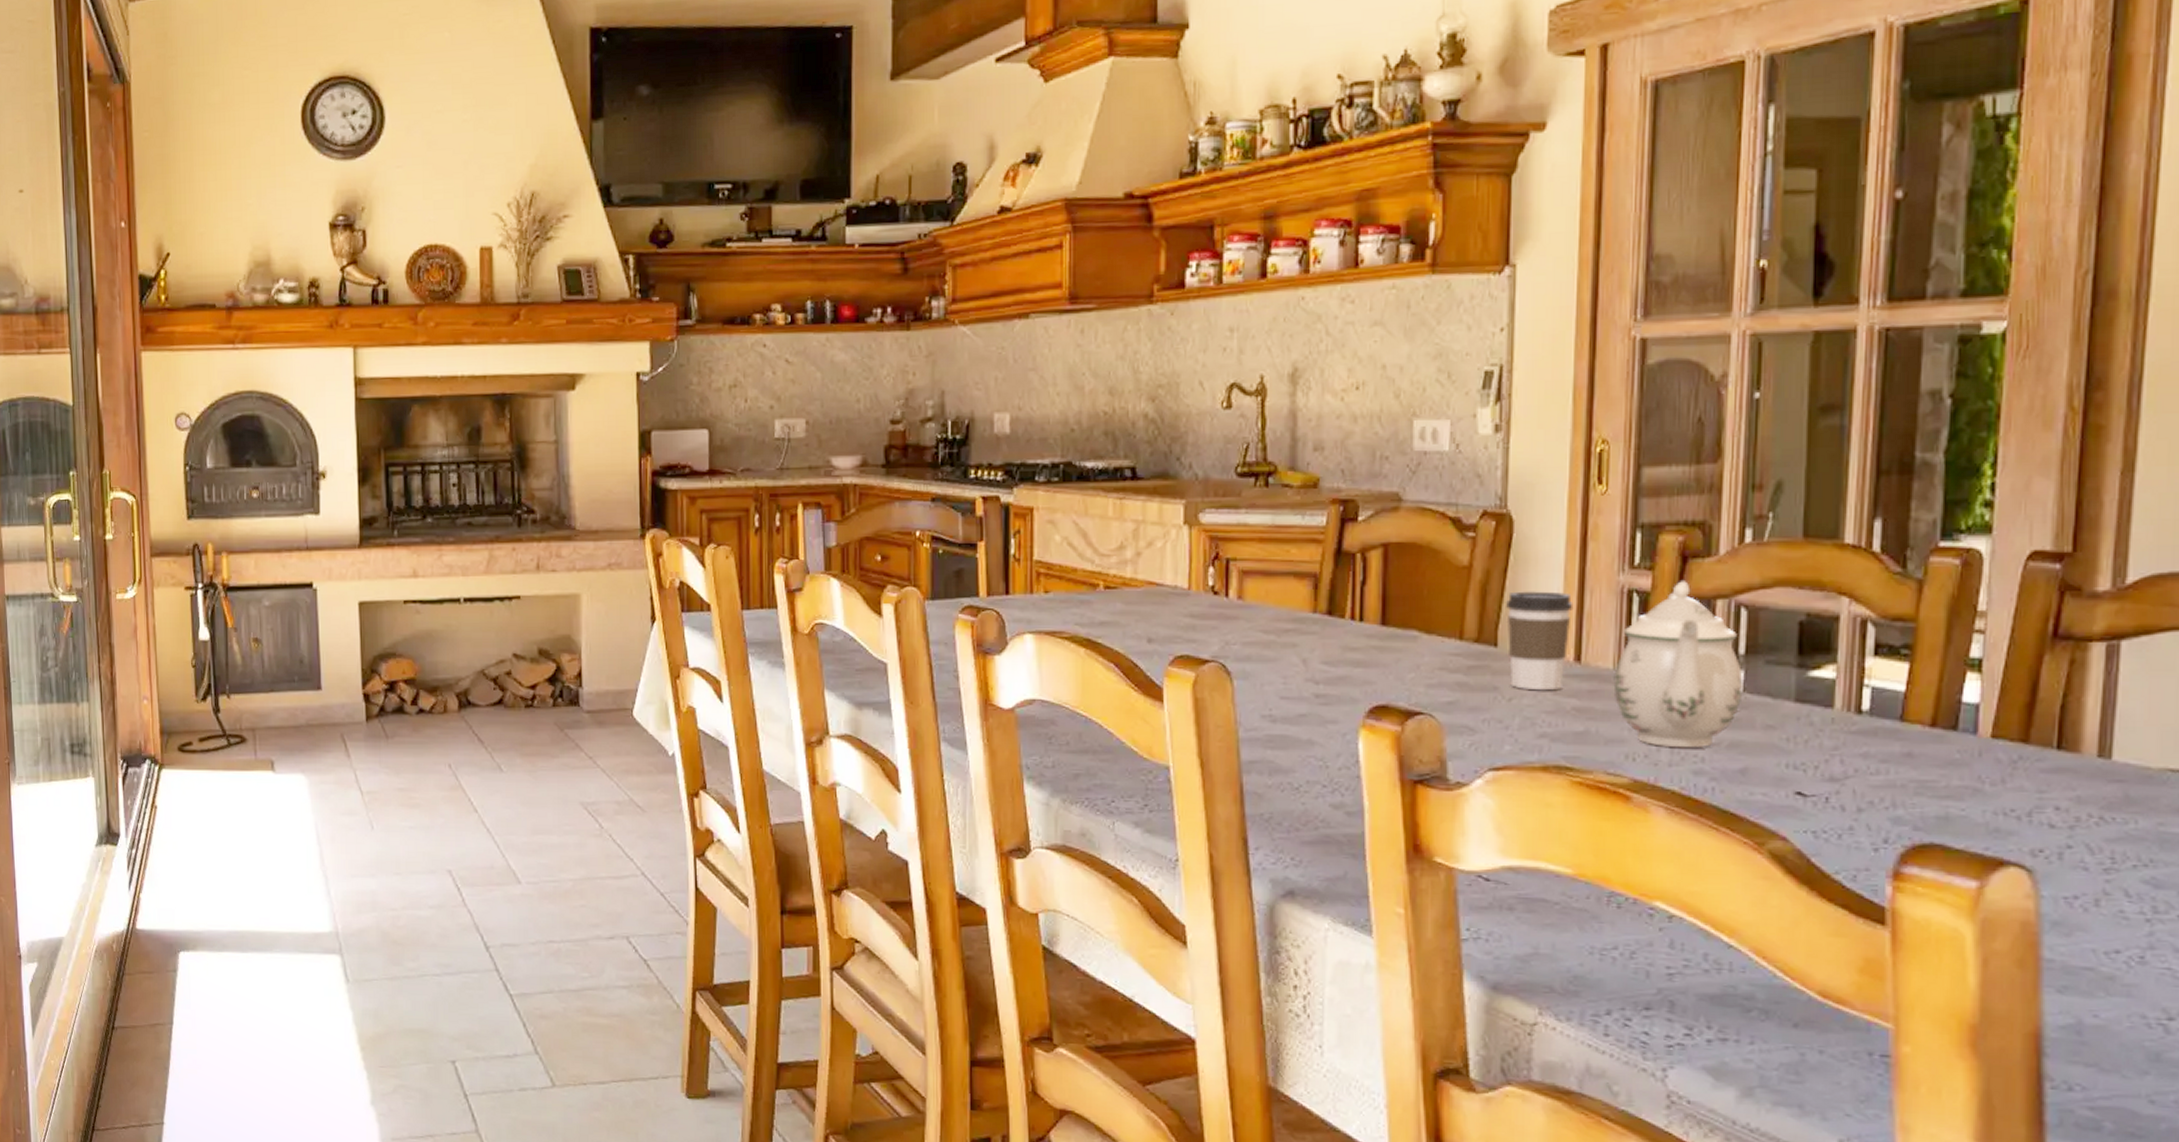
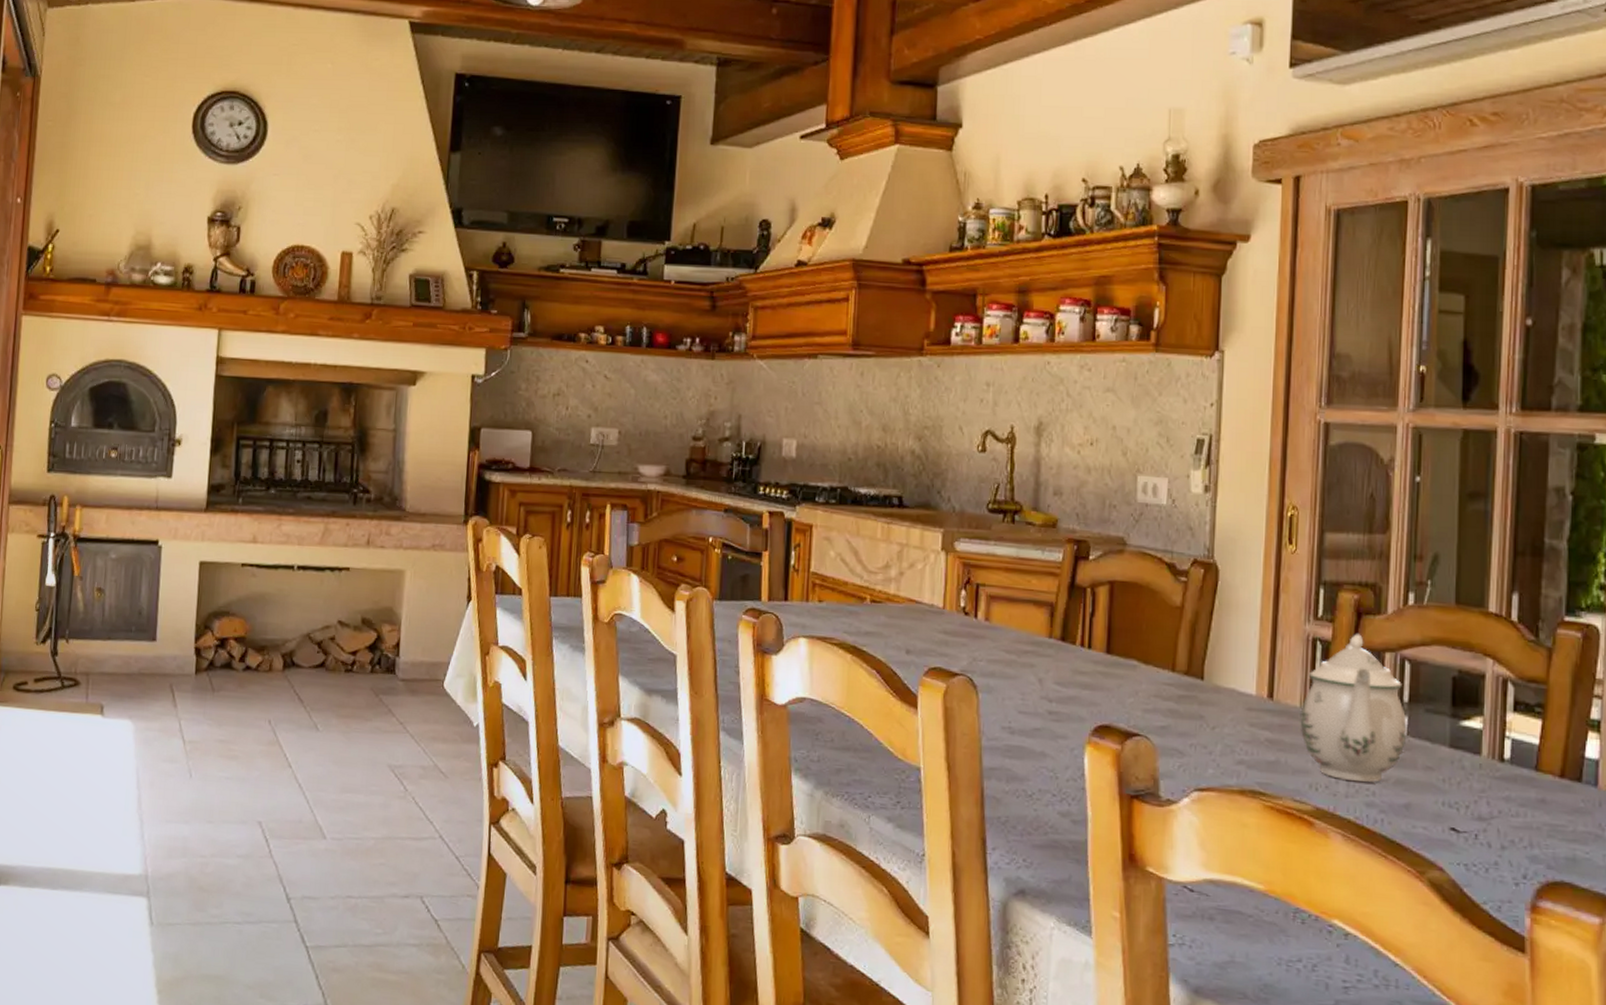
coffee cup: present [1506,591,1574,691] -> none [1211,632,1268,722]

